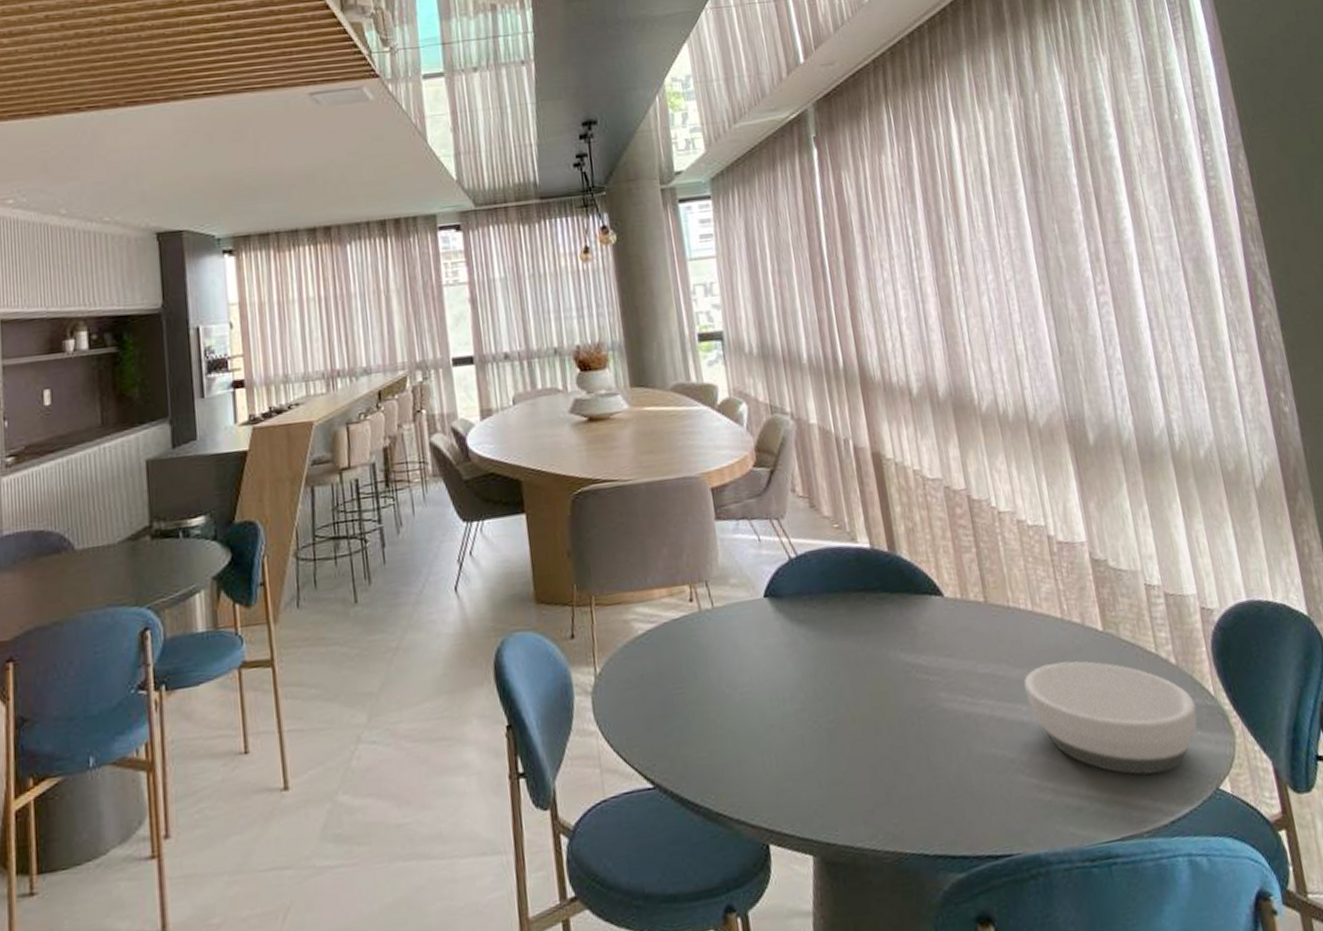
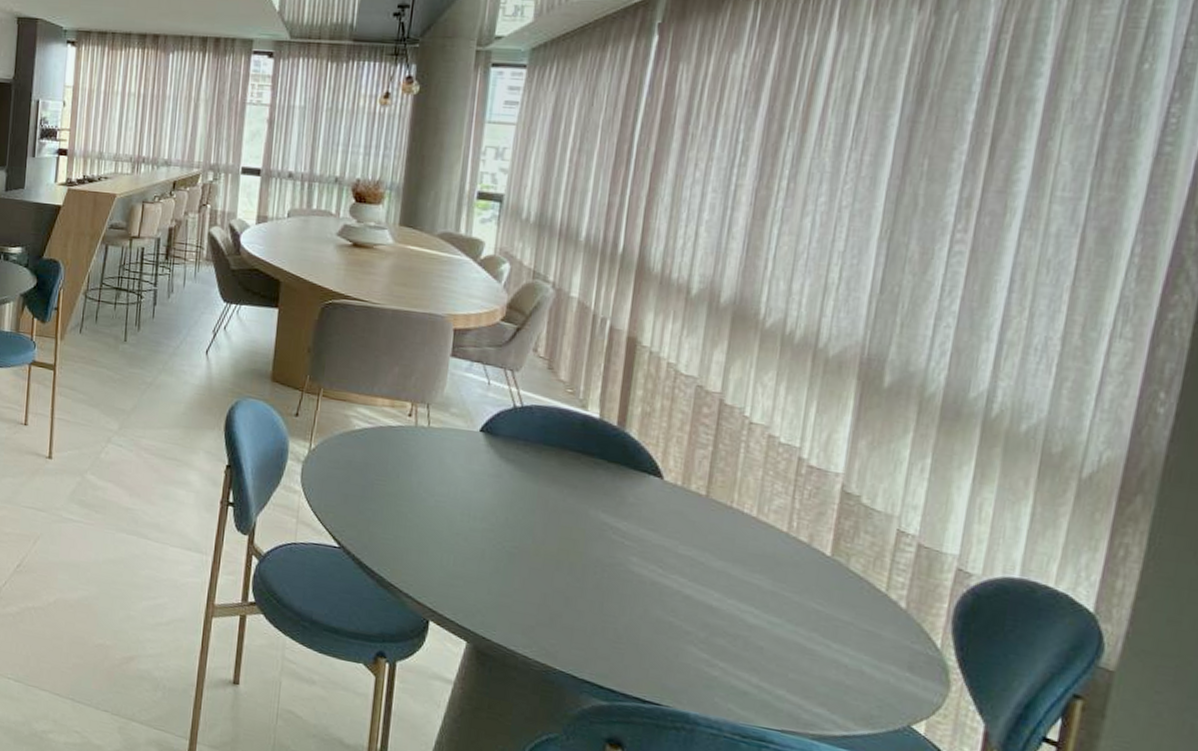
bowl: present [1024,661,1197,775] -> none [722,566,914,696]

